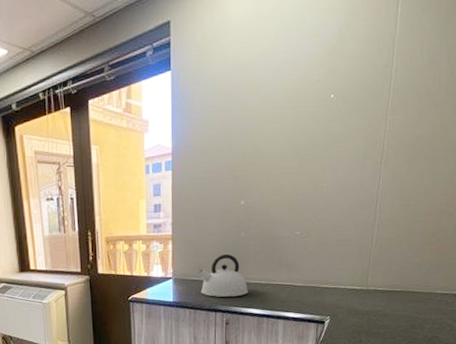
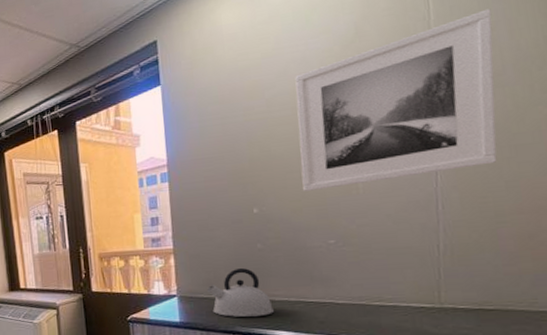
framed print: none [282,33,439,187] -> present [295,8,497,191]

